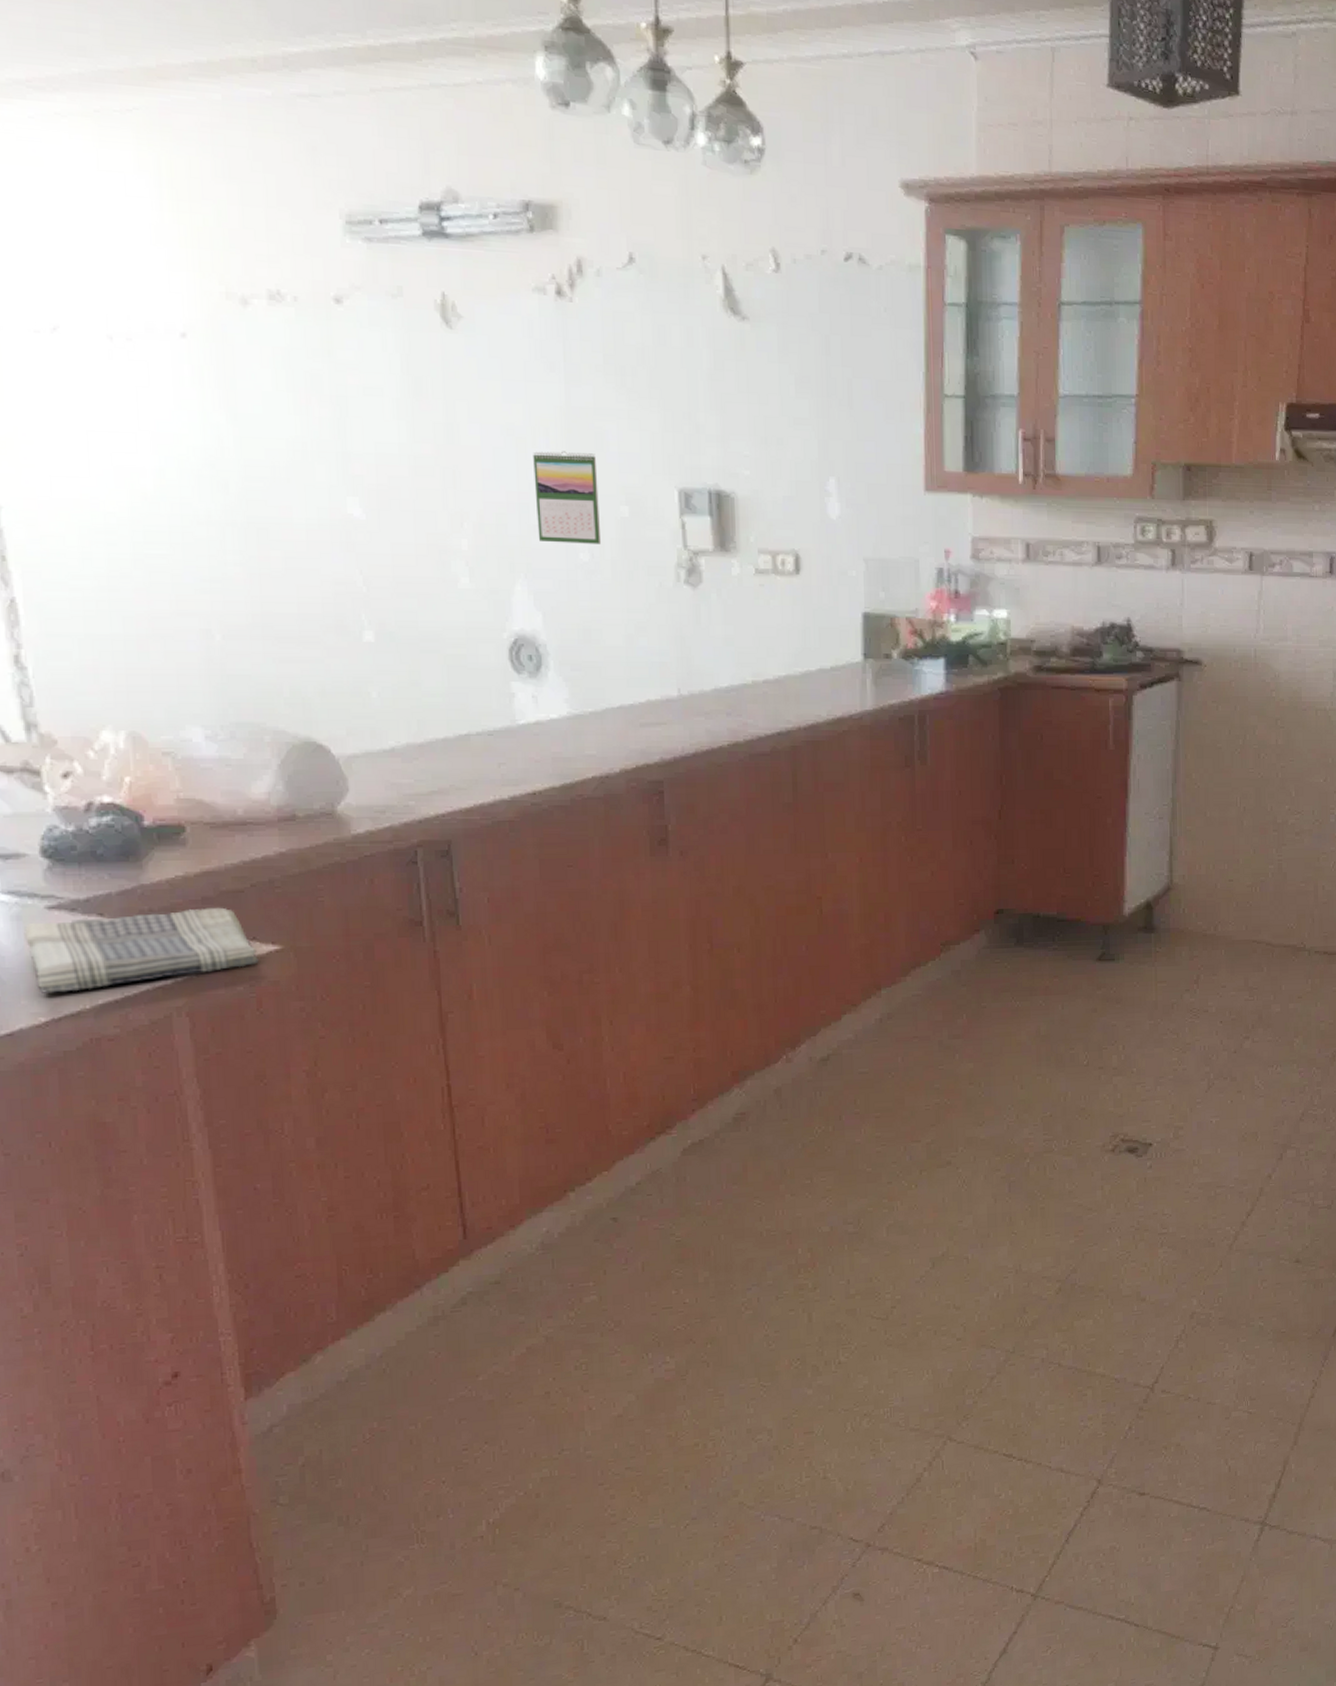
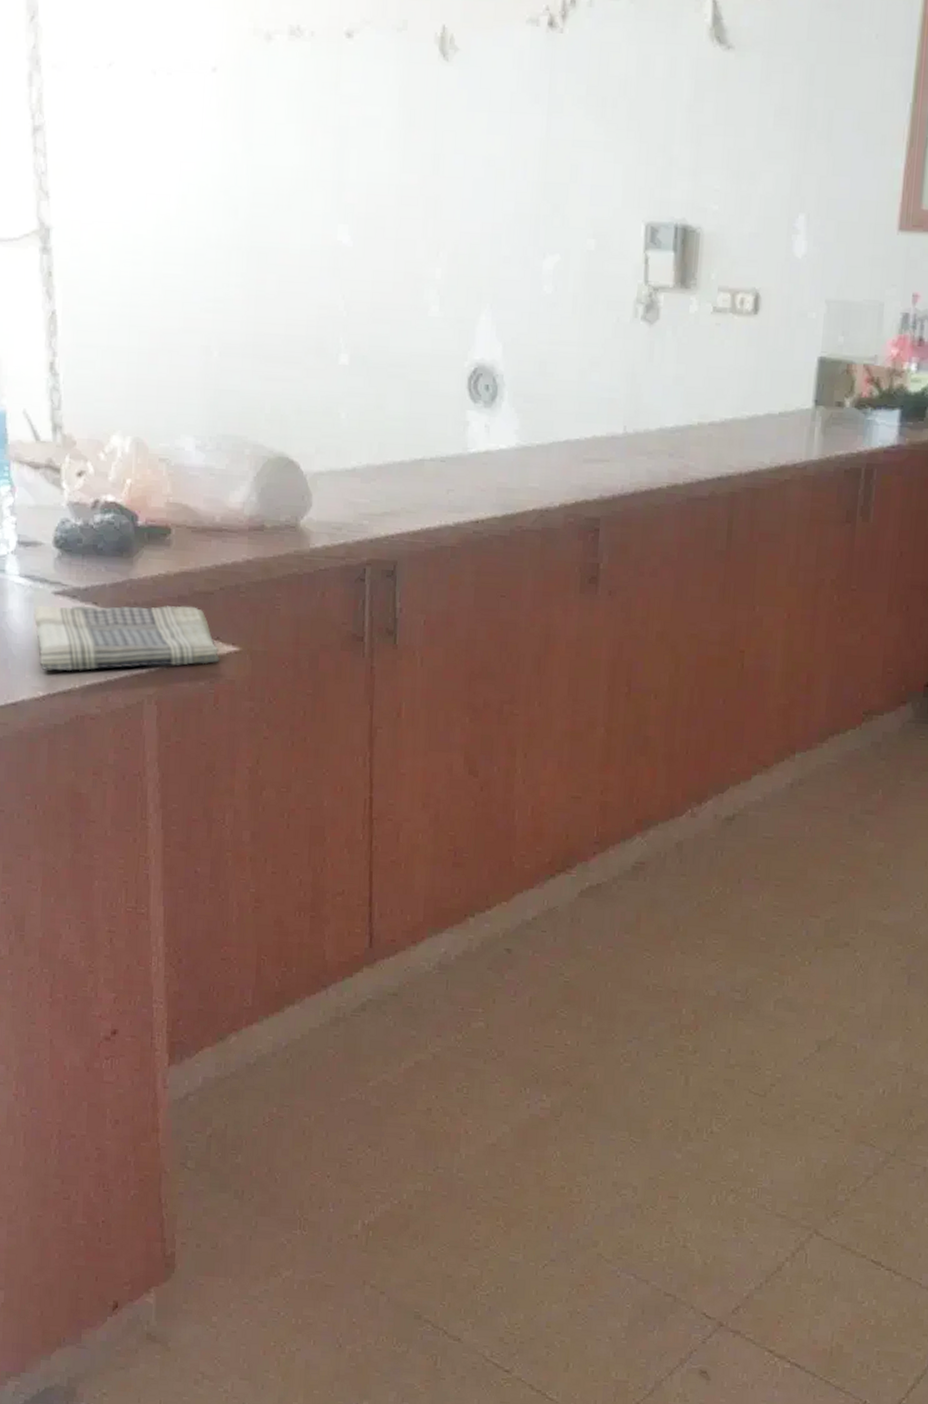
calendar: present [533,451,602,544] -> none [506,182,569,277]

